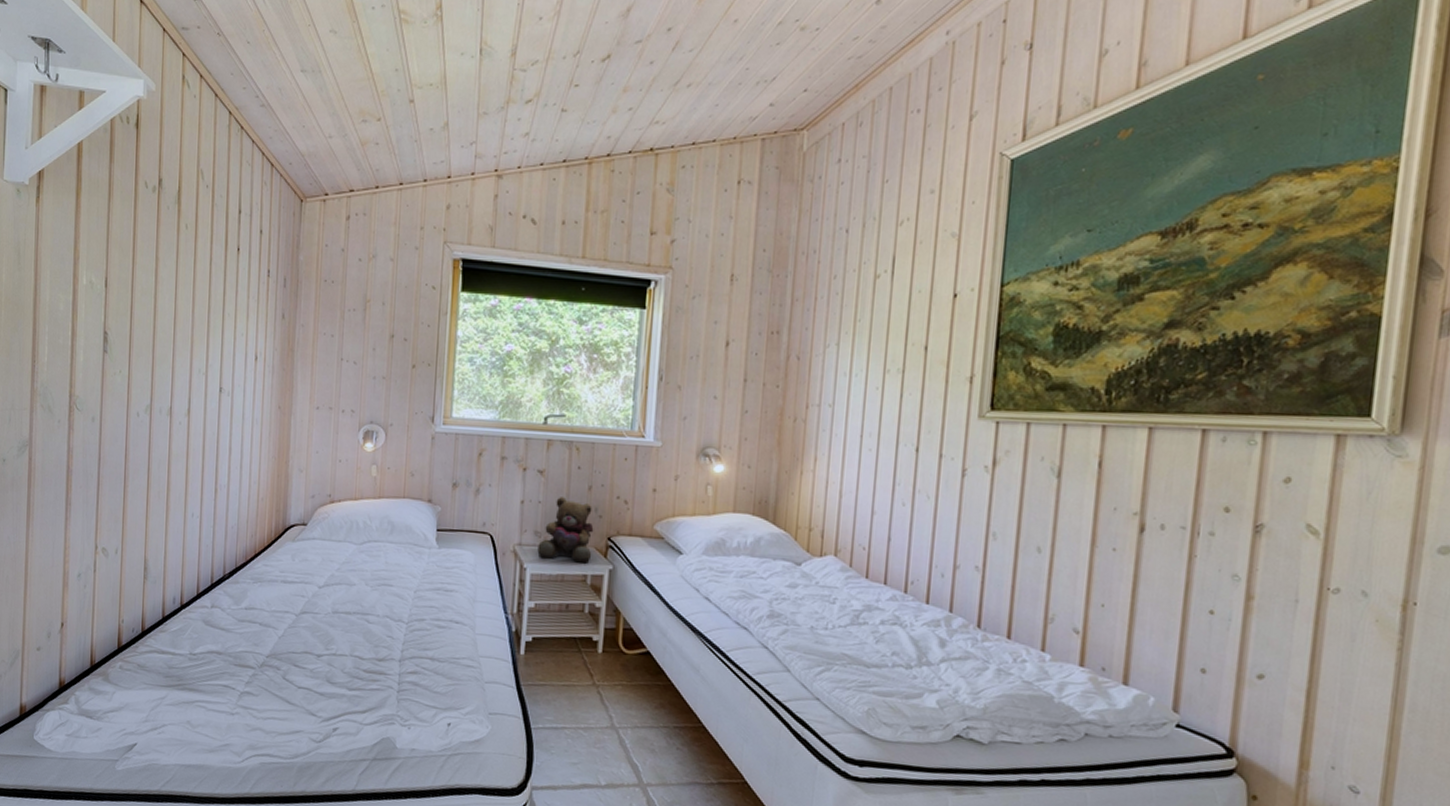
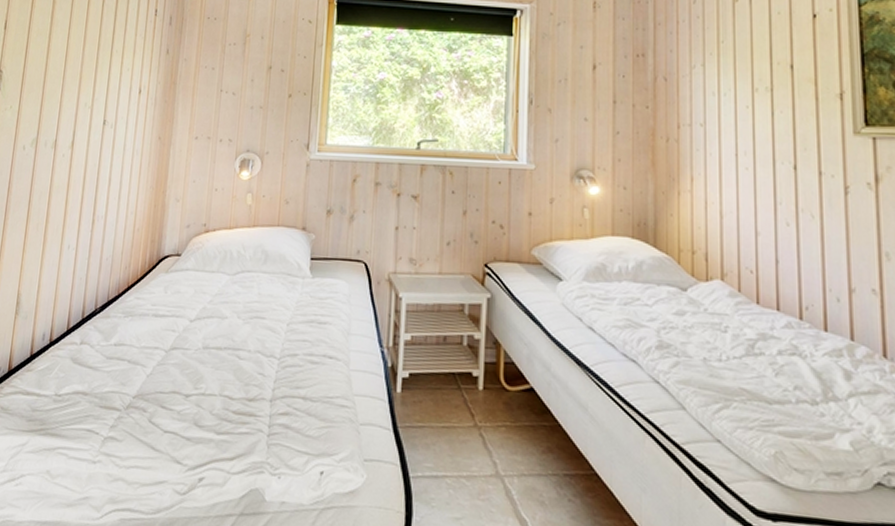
teddy bear: present [537,497,594,564] -> none [413,222,470,292]

